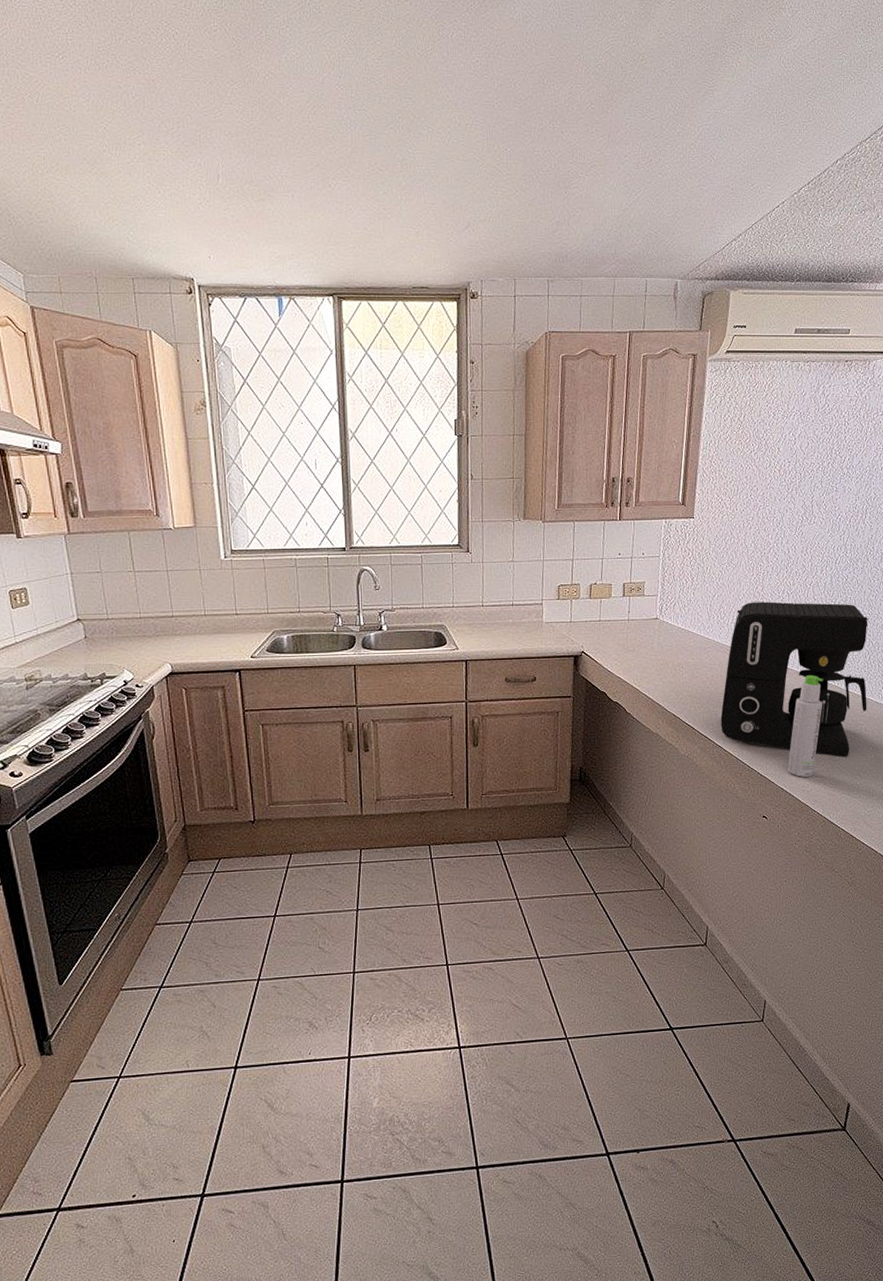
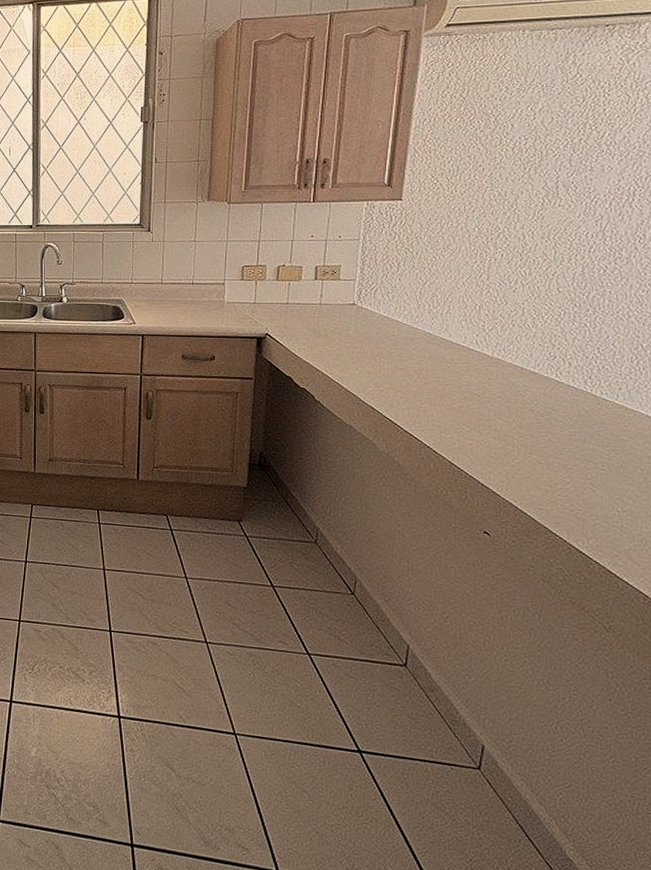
coffee maker: present [720,601,868,757] -> none [430,291,636,477]
bottle: present [787,675,824,777] -> none [518,377,571,494]

